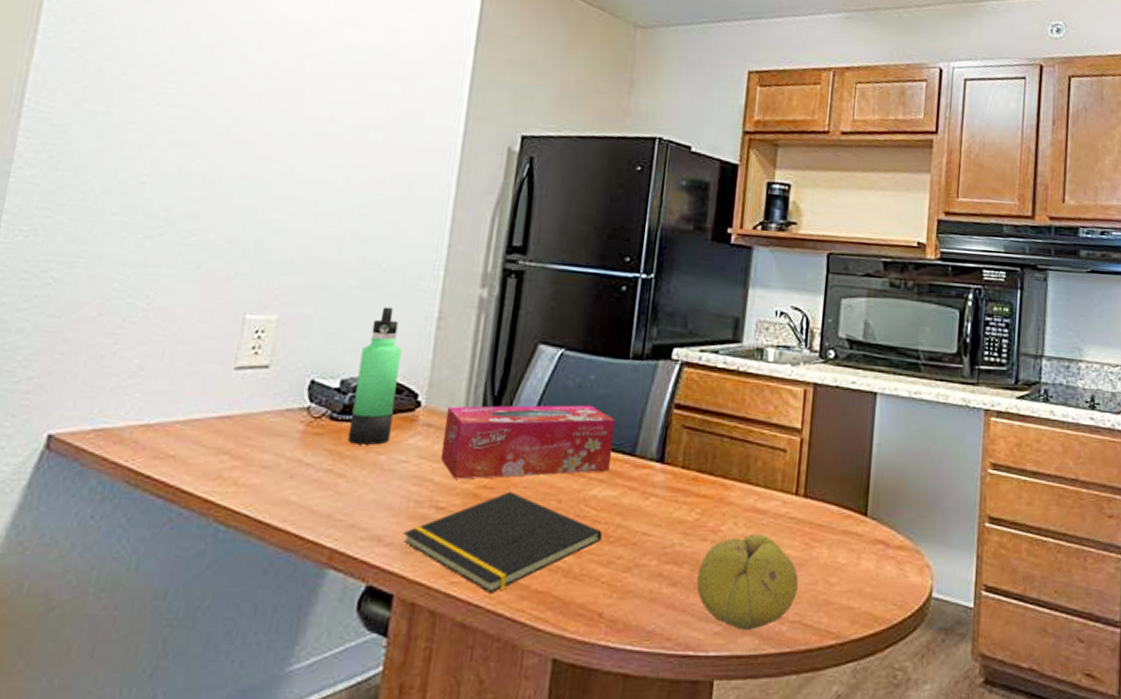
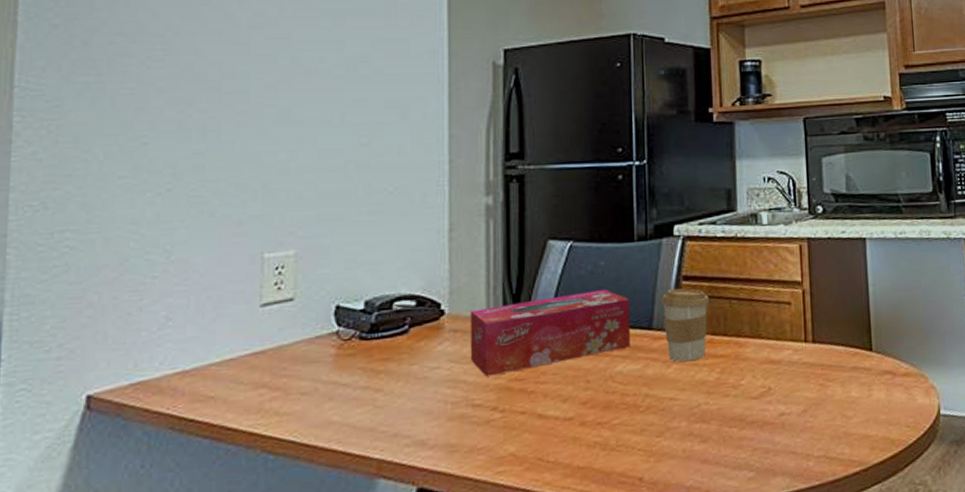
thermos bottle: present [347,307,402,445] -> none [379,226,421,359]
notepad: present [404,491,602,593] -> none [446,380,632,476]
coffee cup: none [647,416,700,497] -> present [661,288,709,362]
fruit: present [696,534,799,630] -> none [725,382,819,472]

